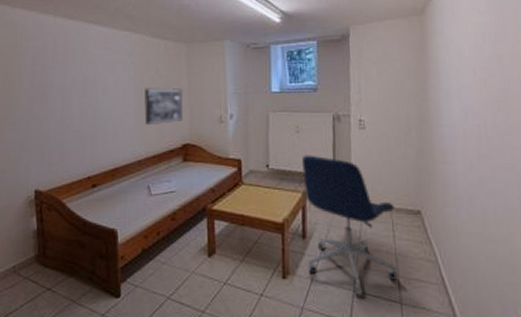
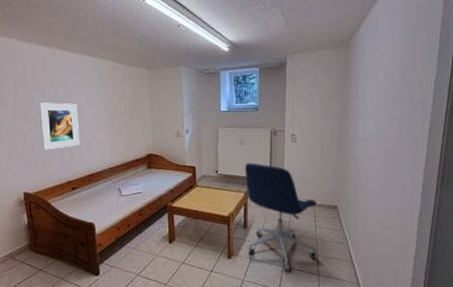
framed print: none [59,83,104,139] -> present [39,102,80,150]
wall art: present [143,88,183,126] -> none [113,107,147,139]

